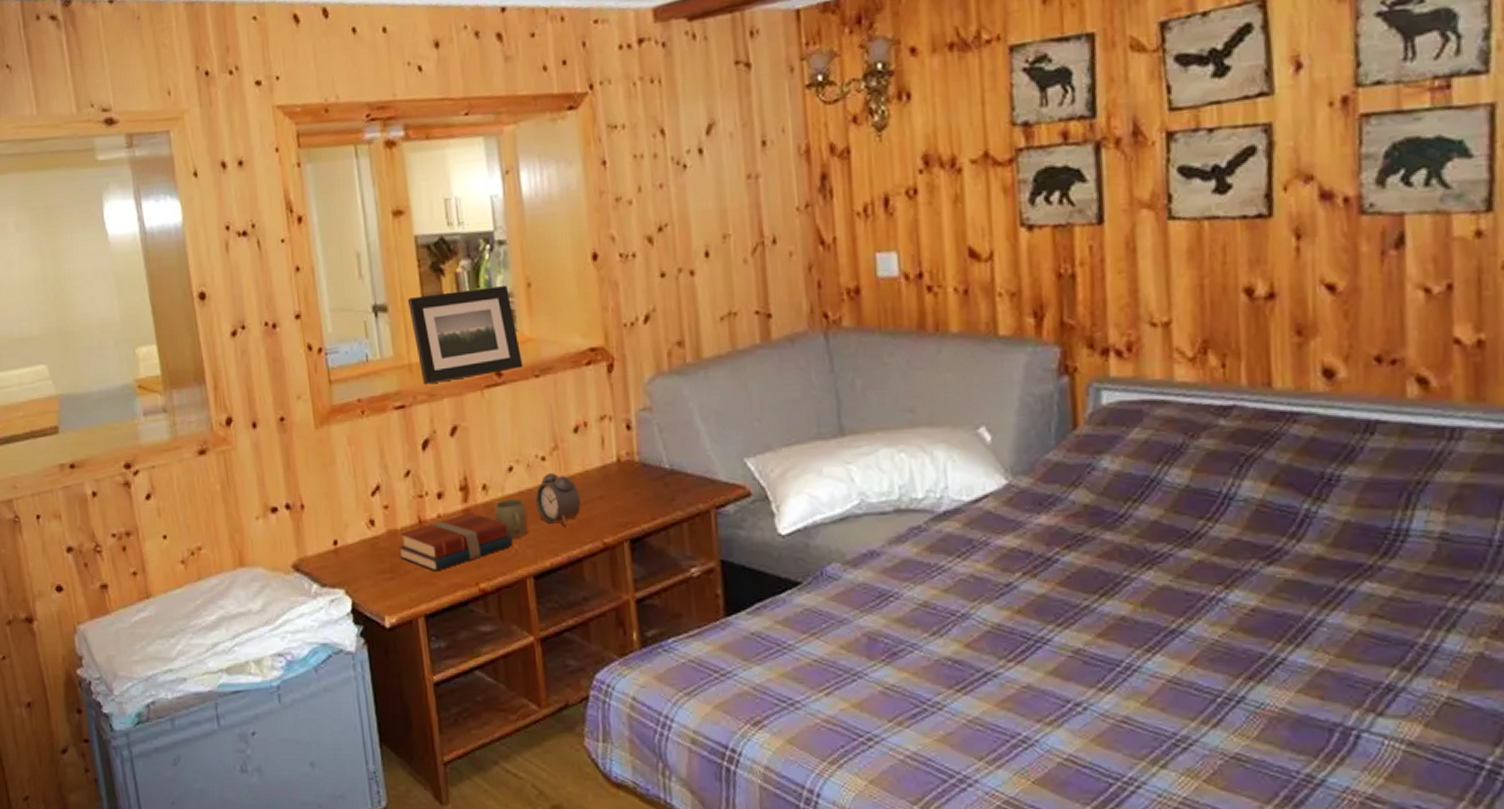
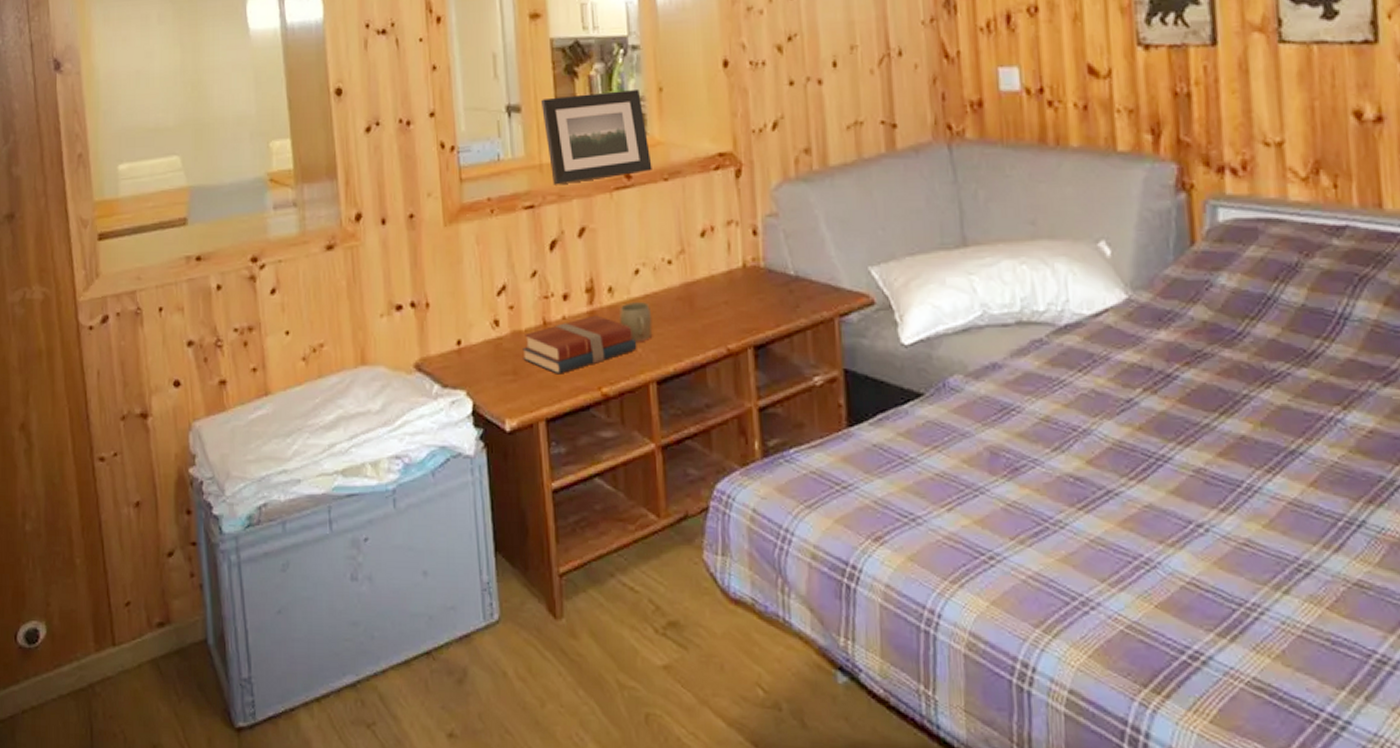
alarm clock: present [535,473,581,528] -> none [660,277,705,333]

